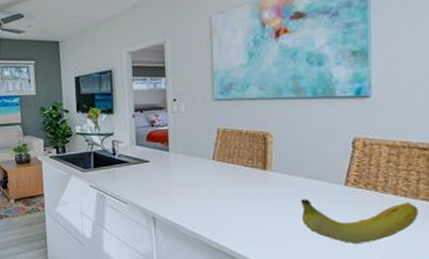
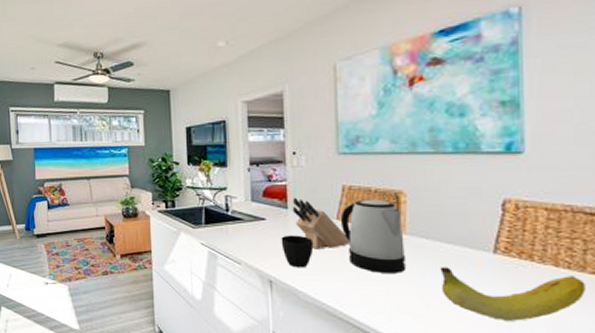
cup: none [163,175,192,205] -> present [281,235,314,268]
knife block: none [173,140,225,188] -> present [292,197,351,250]
kettle: none [215,140,271,207] -> present [340,199,405,273]

